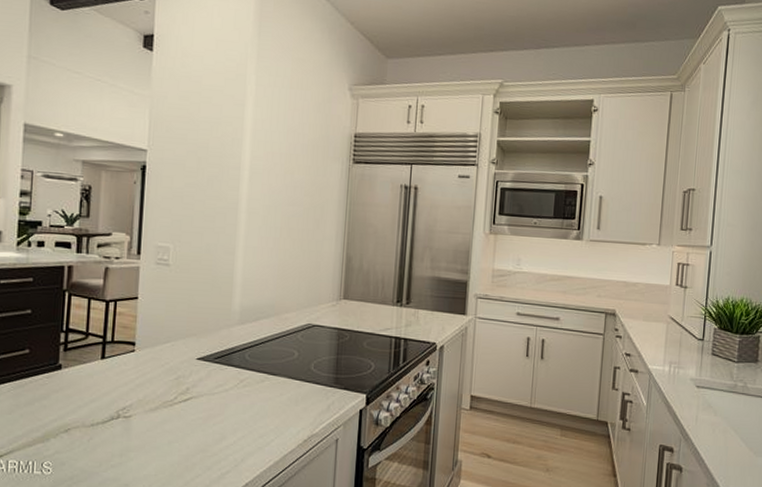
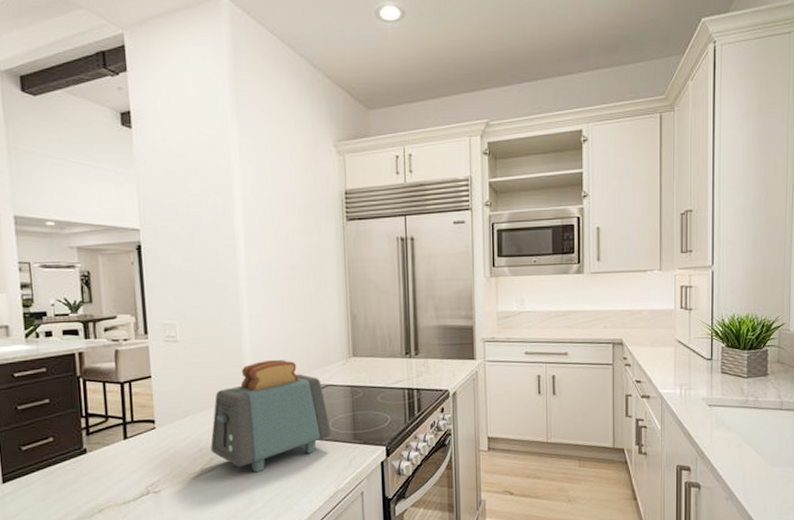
toaster: none [188,293,313,408] -> present [210,359,332,473]

